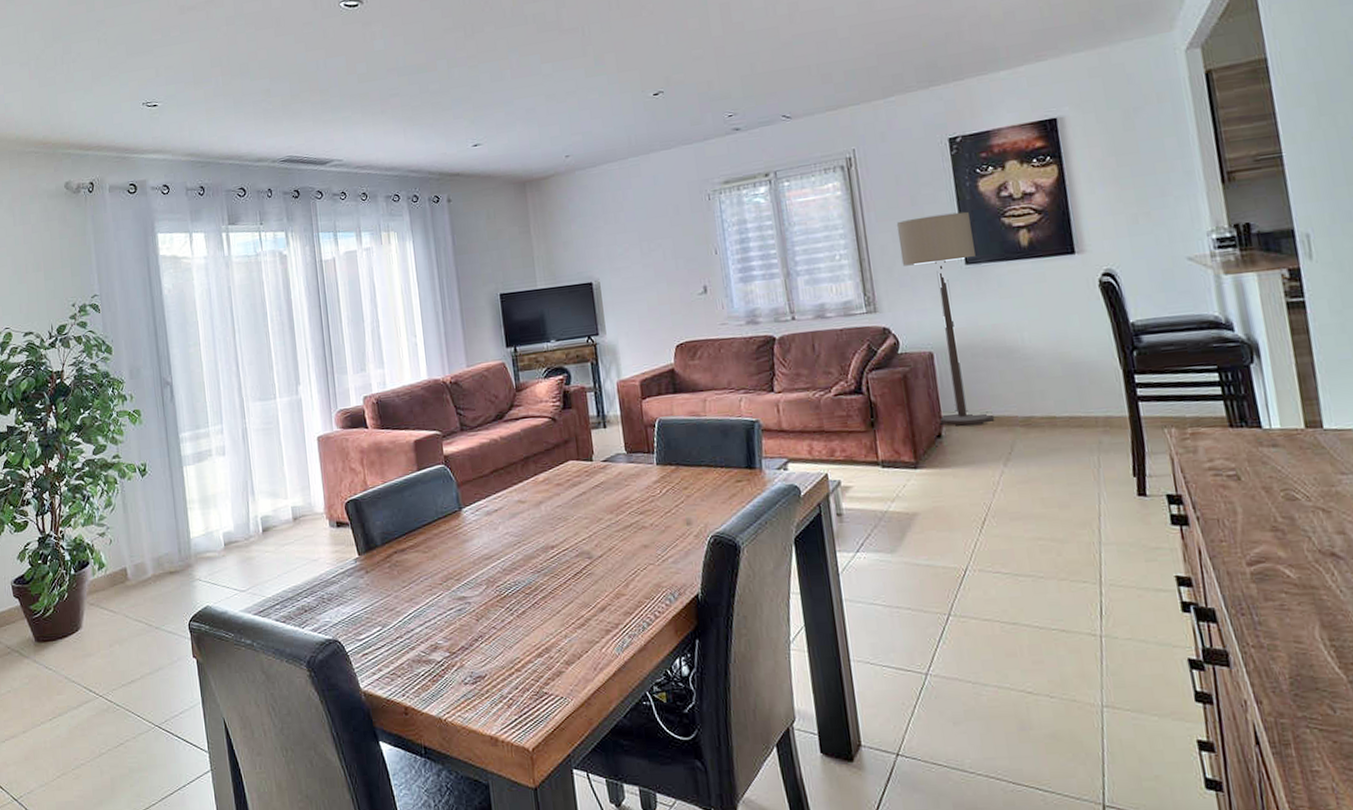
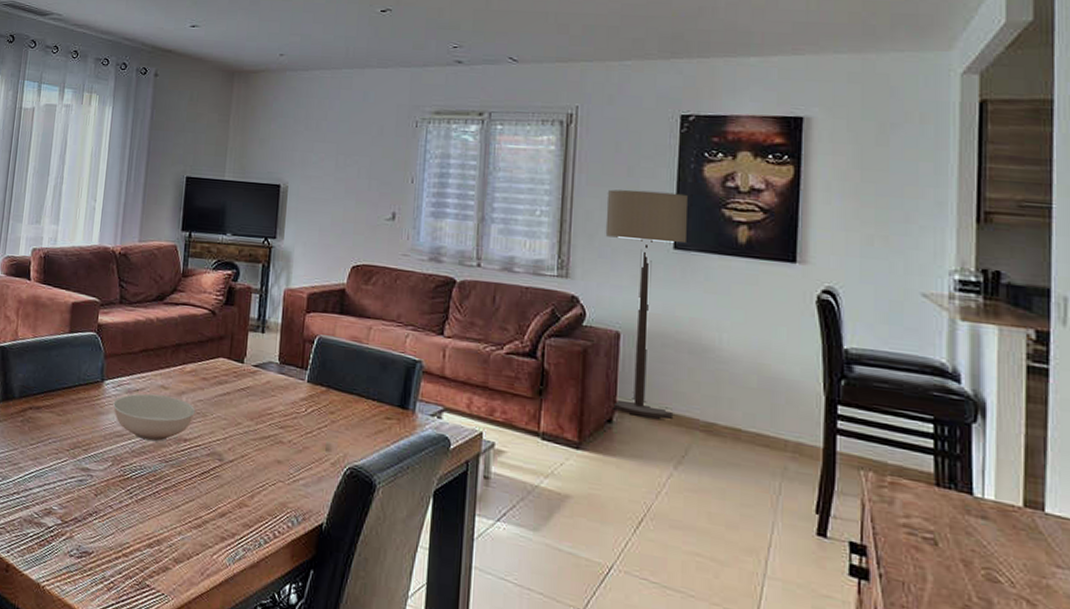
bowl: none [475,509,557,557] -> present [113,393,196,442]

